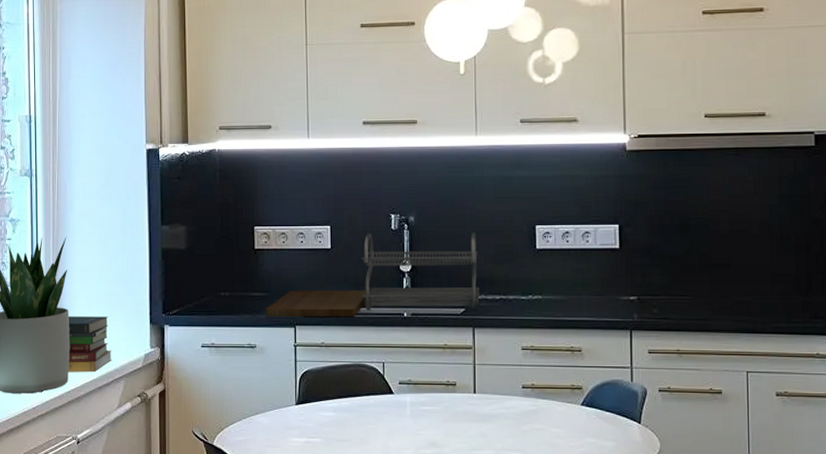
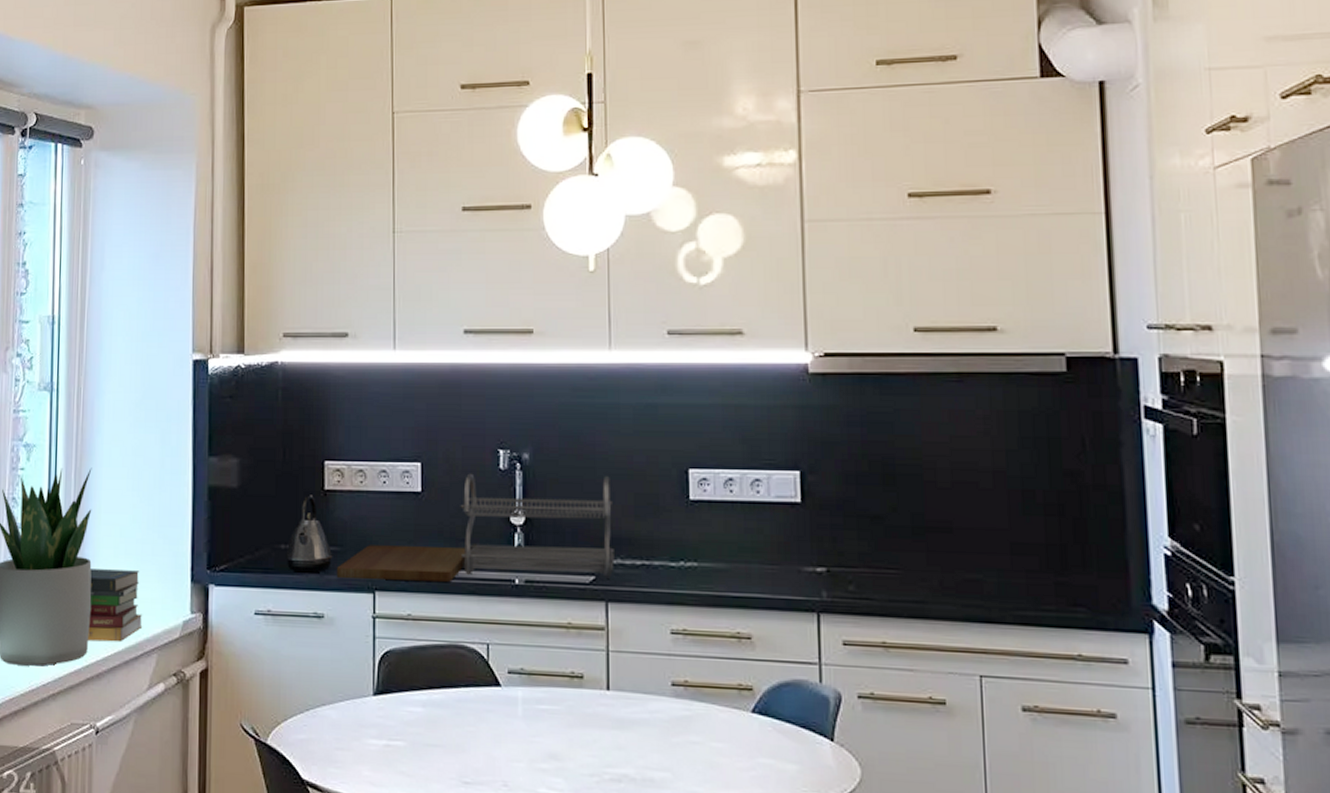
kettle: none [225,253,262,314] -> present [286,495,333,573]

